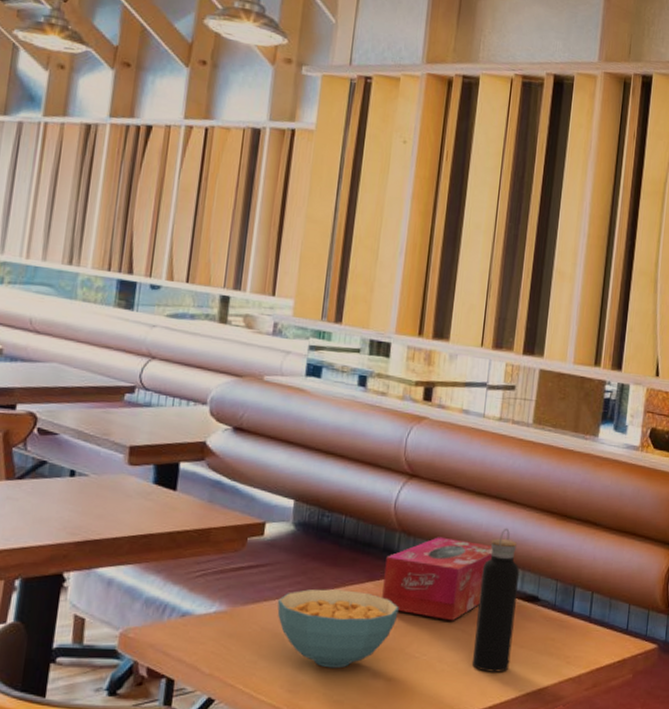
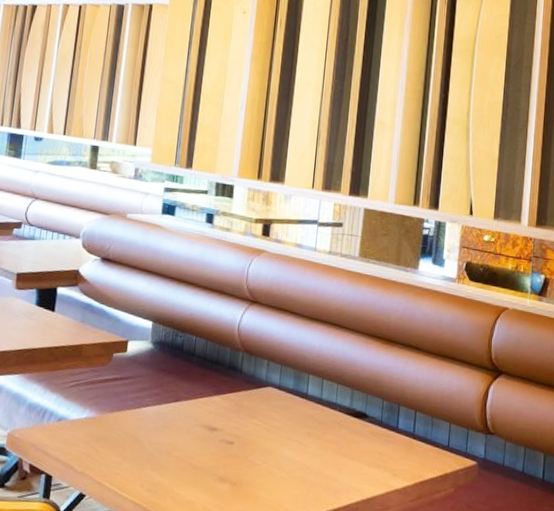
cereal bowl: present [277,589,399,669] -> none [138,400,243,472]
tissue box: present [382,537,493,621] -> none [228,357,325,433]
water bottle: present [471,529,519,672] -> none [307,351,349,482]

